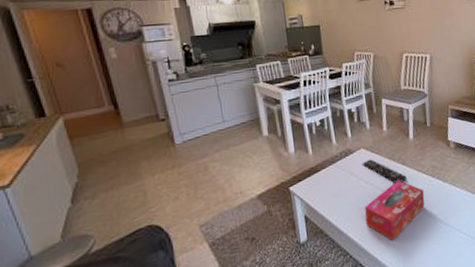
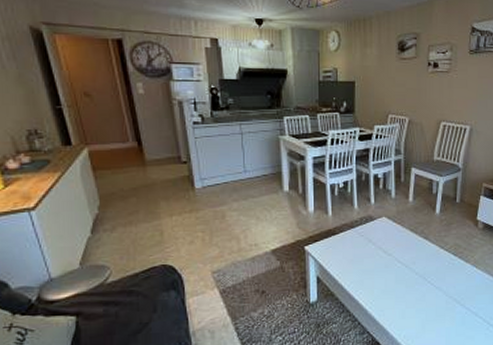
remote control: present [362,159,407,183] -> none [382,229,427,257]
tissue box: present [365,180,425,241] -> none [378,254,443,314]

